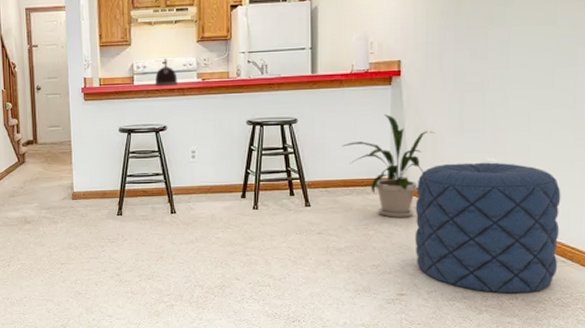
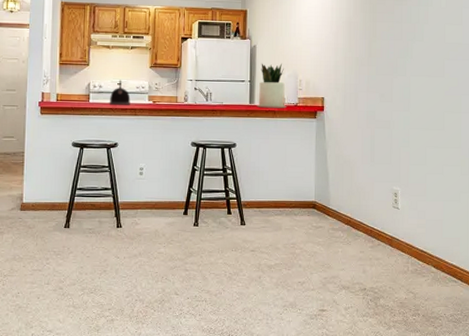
planter: none [320,25,357,79] -> present [257,63,288,109]
house plant: present [342,114,435,218] -> none [274,144,351,238]
pouf: present [415,162,561,294] -> none [334,190,452,310]

